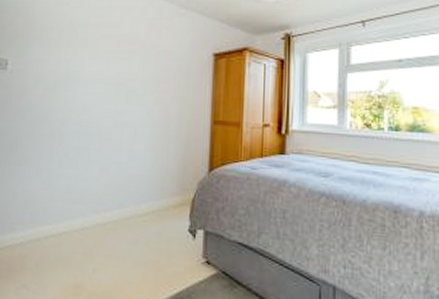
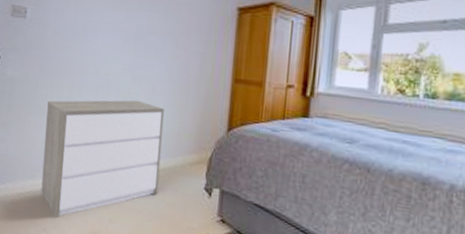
dresser: none [21,145,147,273] -> present [41,100,165,219]

